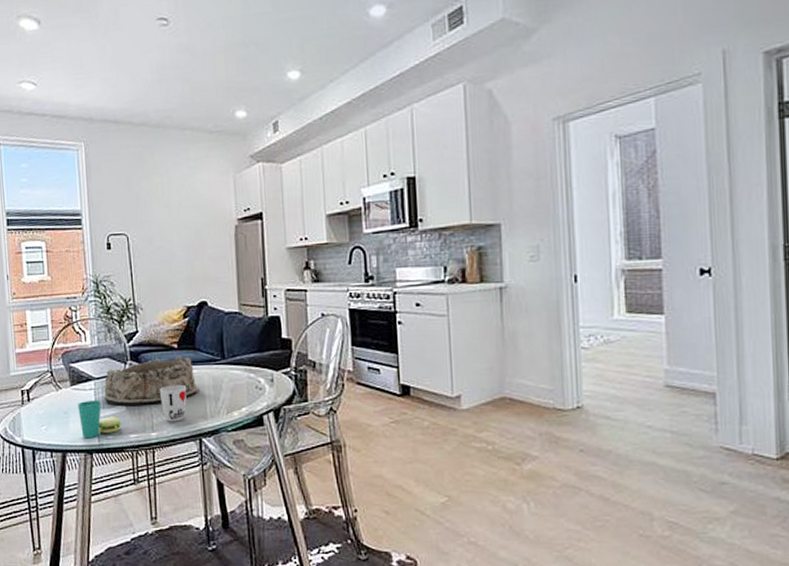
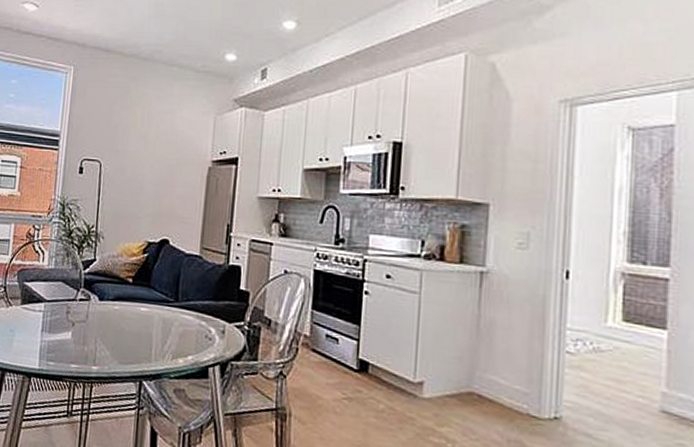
cup: present [77,401,122,439] -> none [23,322,65,362]
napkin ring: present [104,355,199,406] -> none [52,290,148,337]
cup: present [159,384,187,422] -> none [107,319,136,359]

